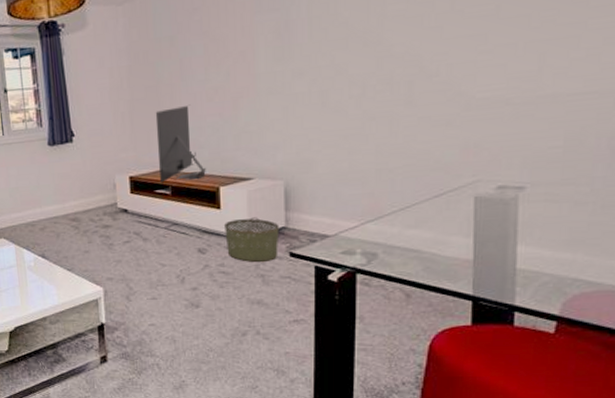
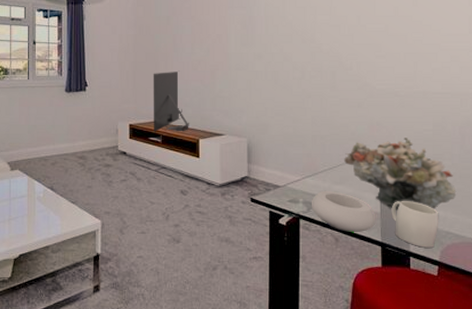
basket: present [224,217,280,262] -> none [202,167,243,205]
bowl: none [372,236,467,286] -> present [311,190,376,232]
flower arrangement: none [422,160,595,256] -> present [344,137,457,210]
mug: none [489,242,564,300] -> present [391,200,439,248]

